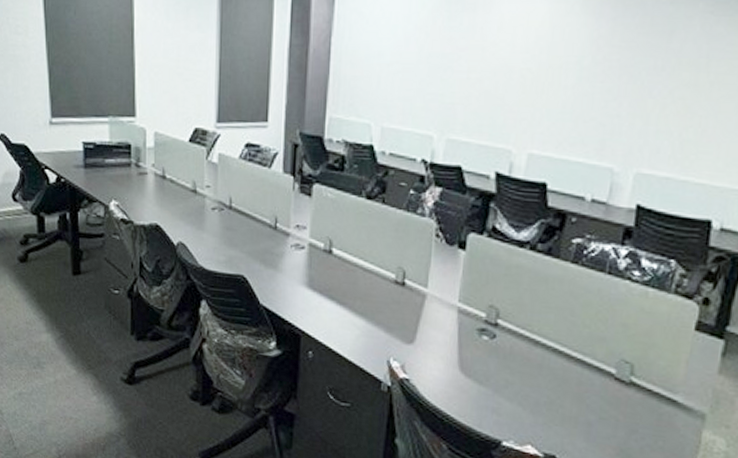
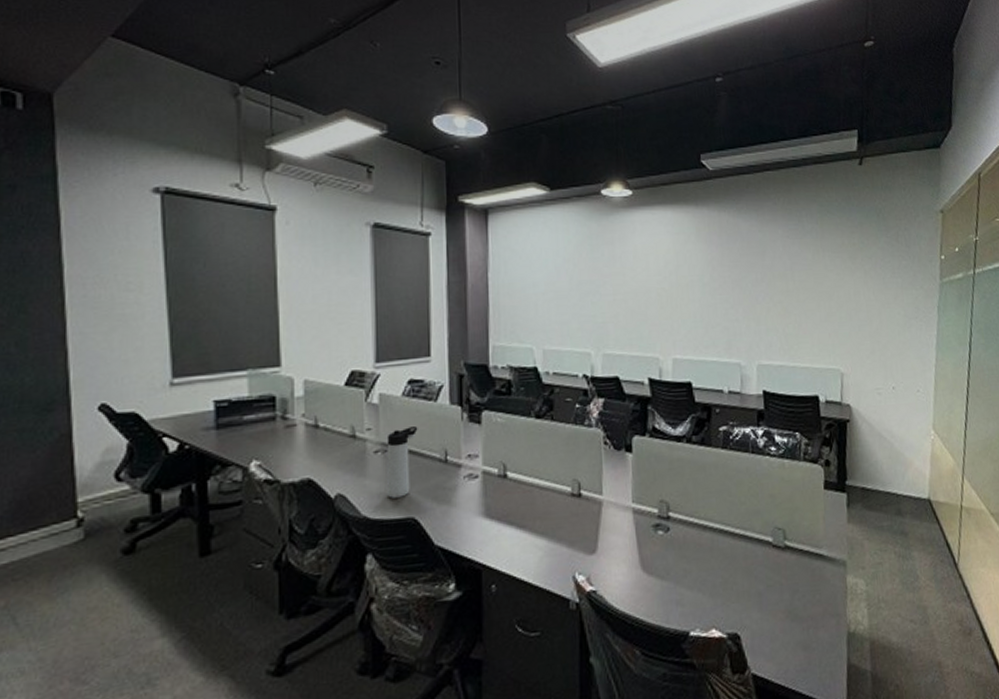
thermos bottle: none [220,189,252,255] -> present [386,426,418,498]

